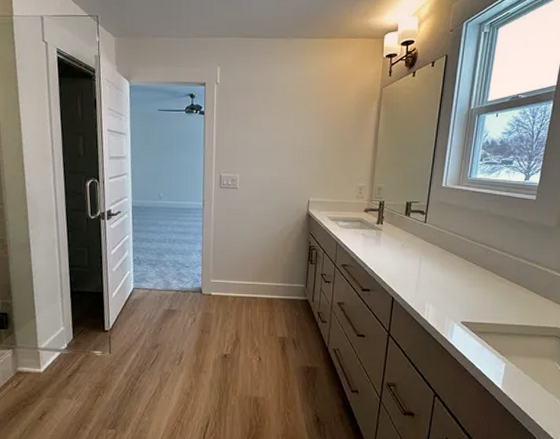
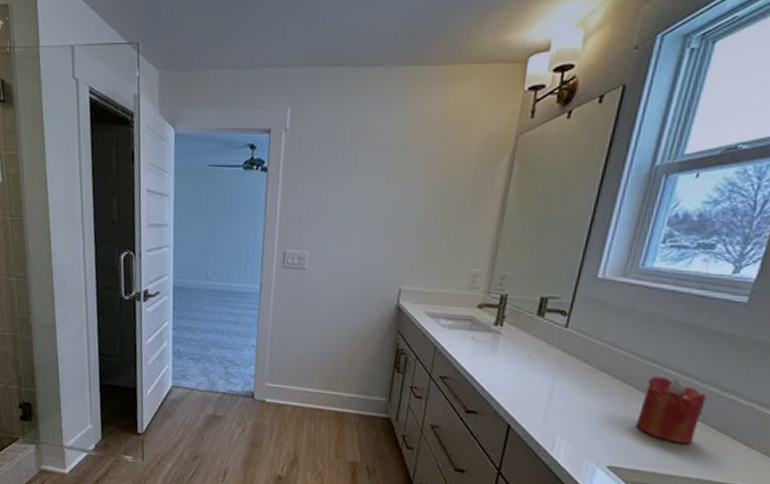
candle: none [476,254,518,301] -> present [635,376,706,444]

